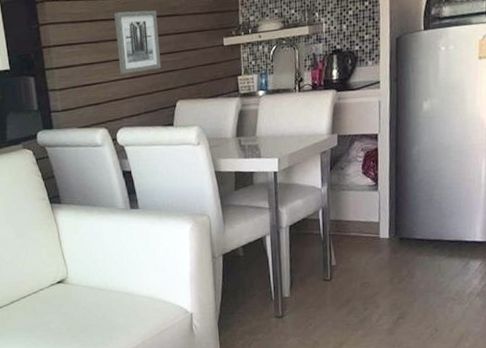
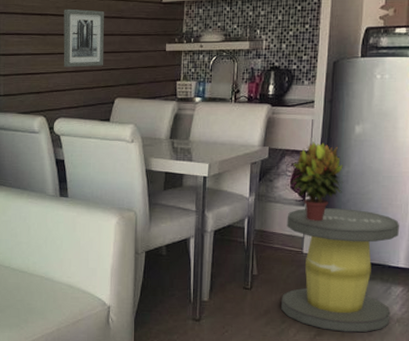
potted plant: none [359,123,415,205] -> present [288,141,344,222]
stool: none [361,188,475,312] -> present [281,208,400,333]

